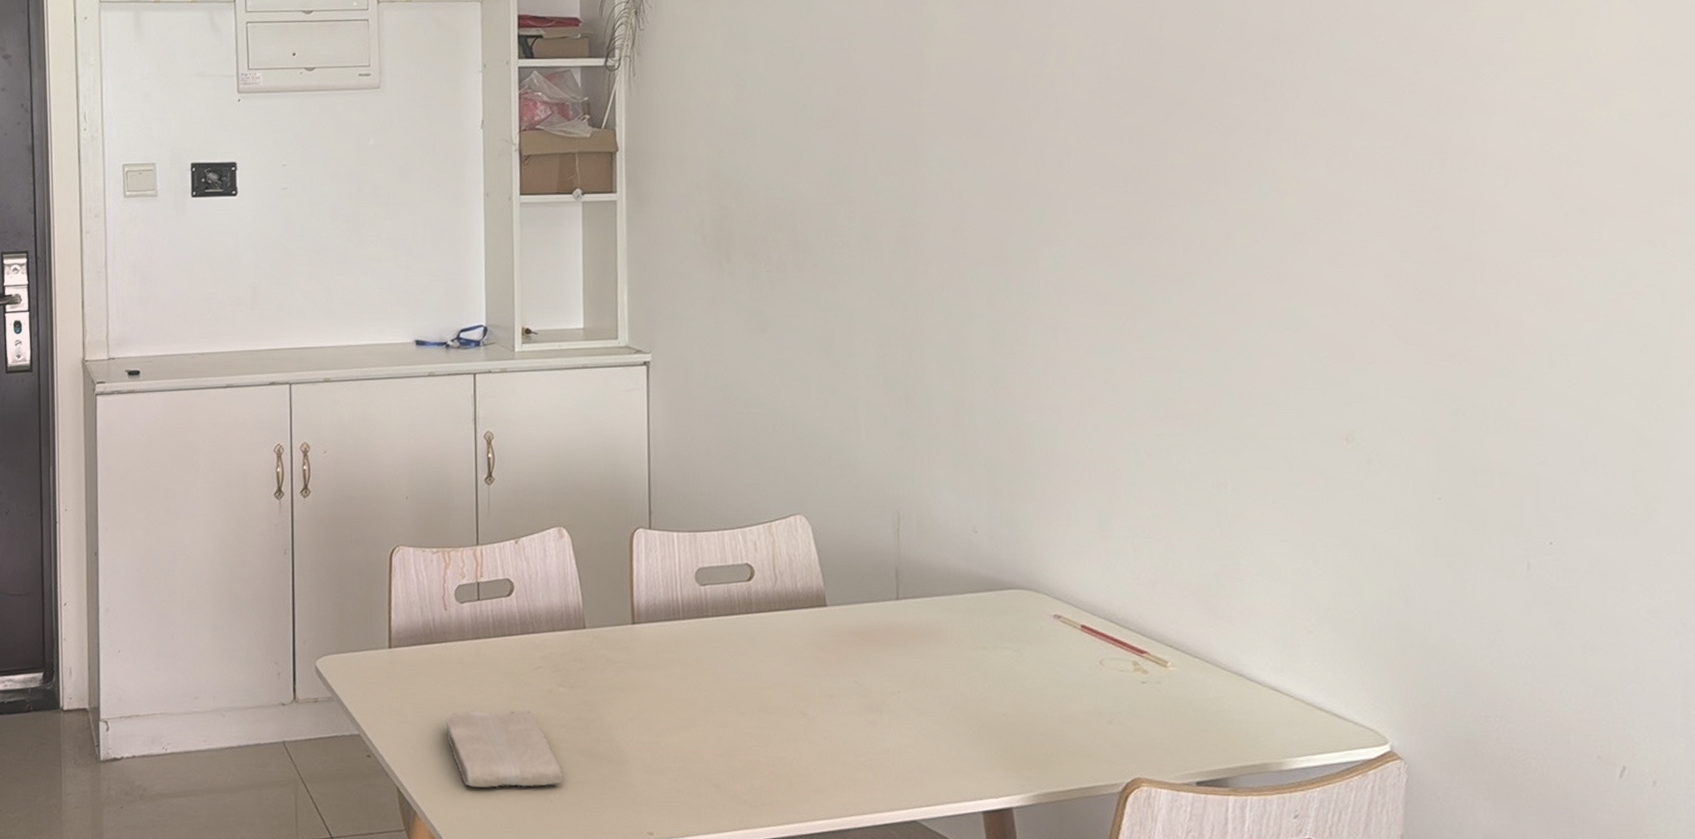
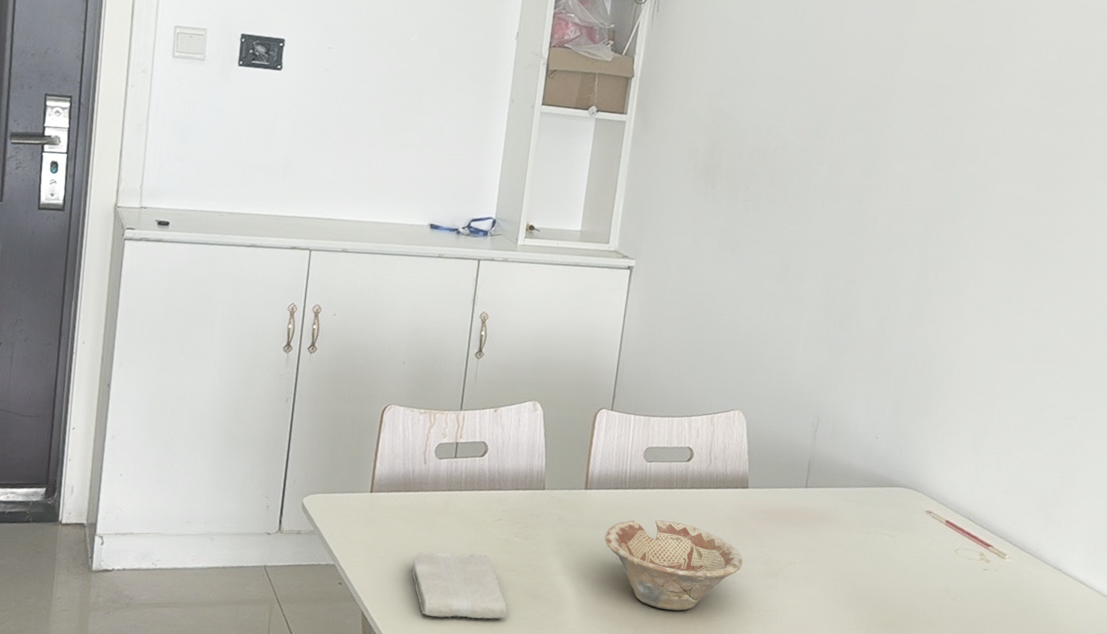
dish: none [664,653,835,761] -> present [604,520,743,611]

